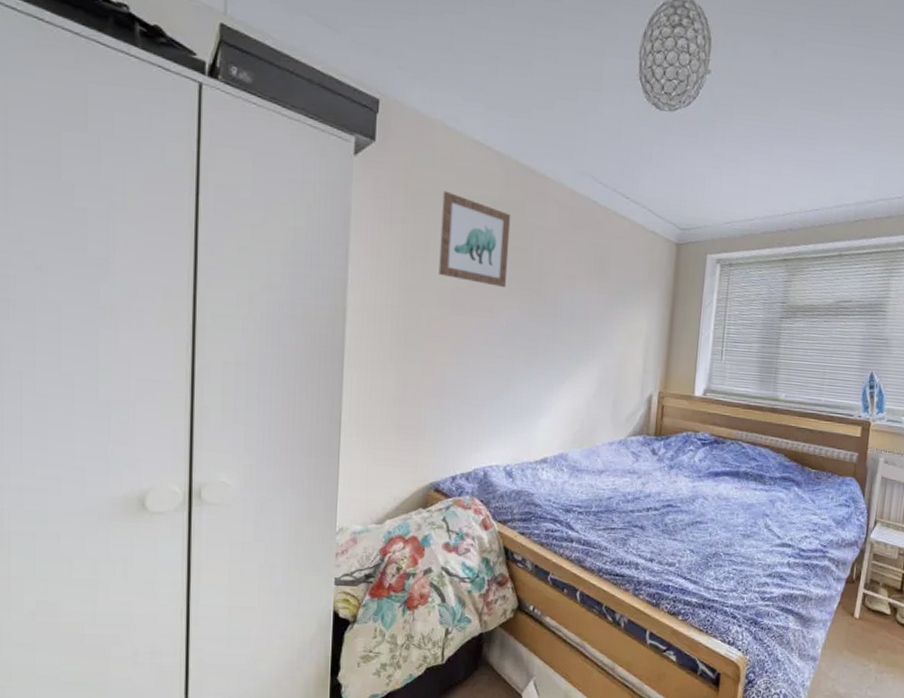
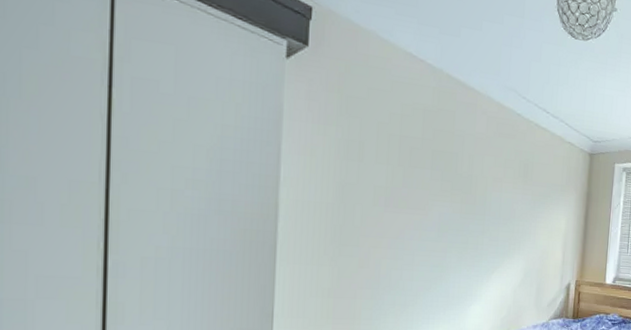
wall art: present [438,191,511,287] -> none [373,97,443,188]

